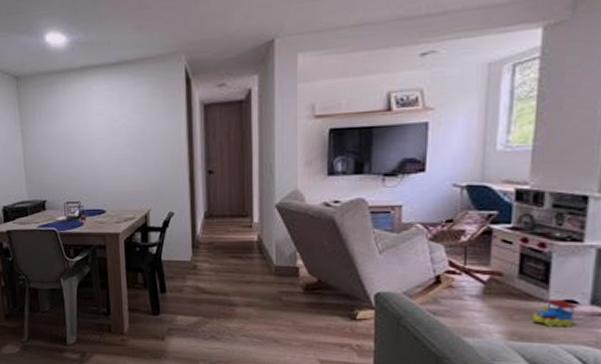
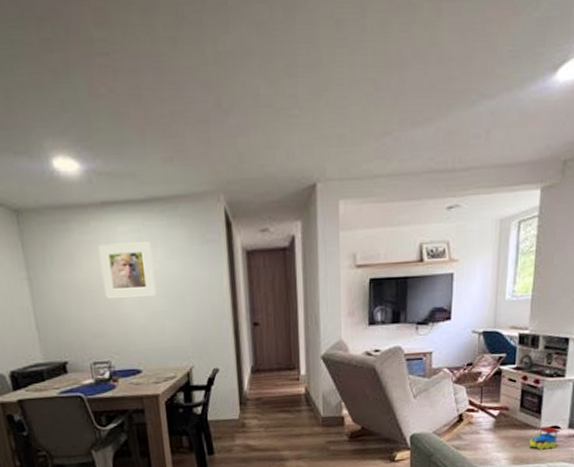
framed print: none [76,99,122,147] -> present [98,242,157,298]

